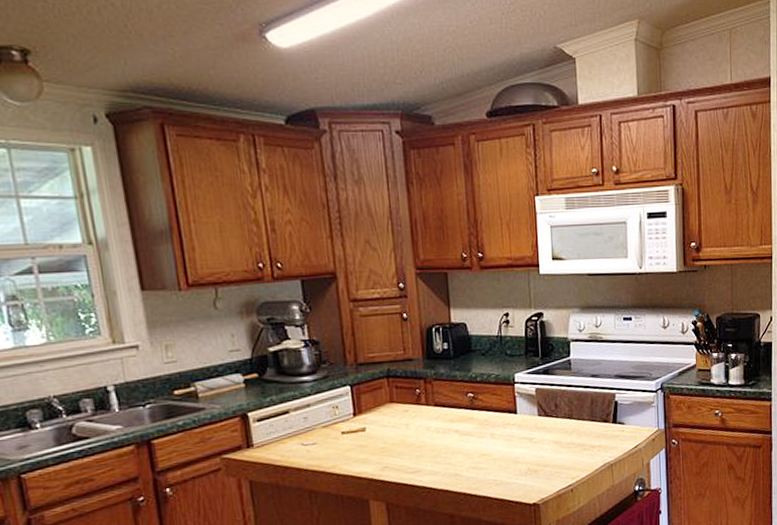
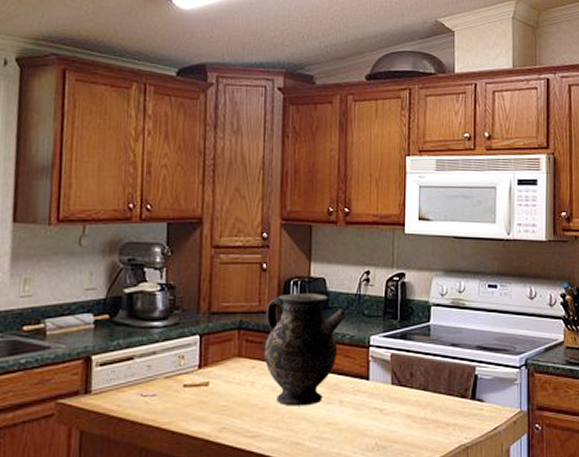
ewer: none [412,338,491,443] -> present [262,293,348,406]

